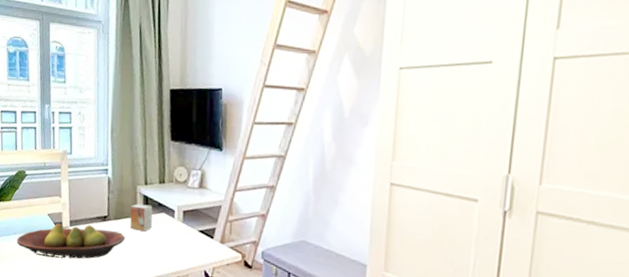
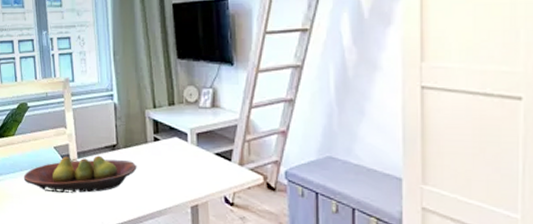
small box: present [130,203,153,232] -> none [139,129,165,158]

